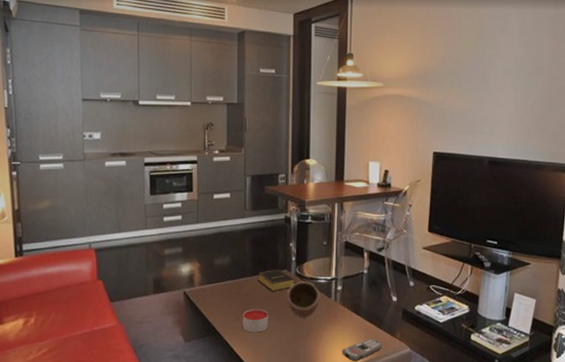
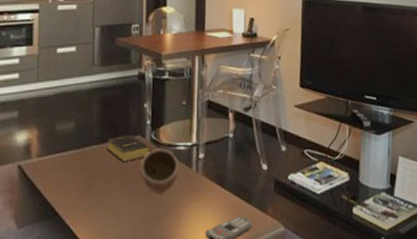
candle: present [243,309,269,333] -> none [88,184,119,214]

